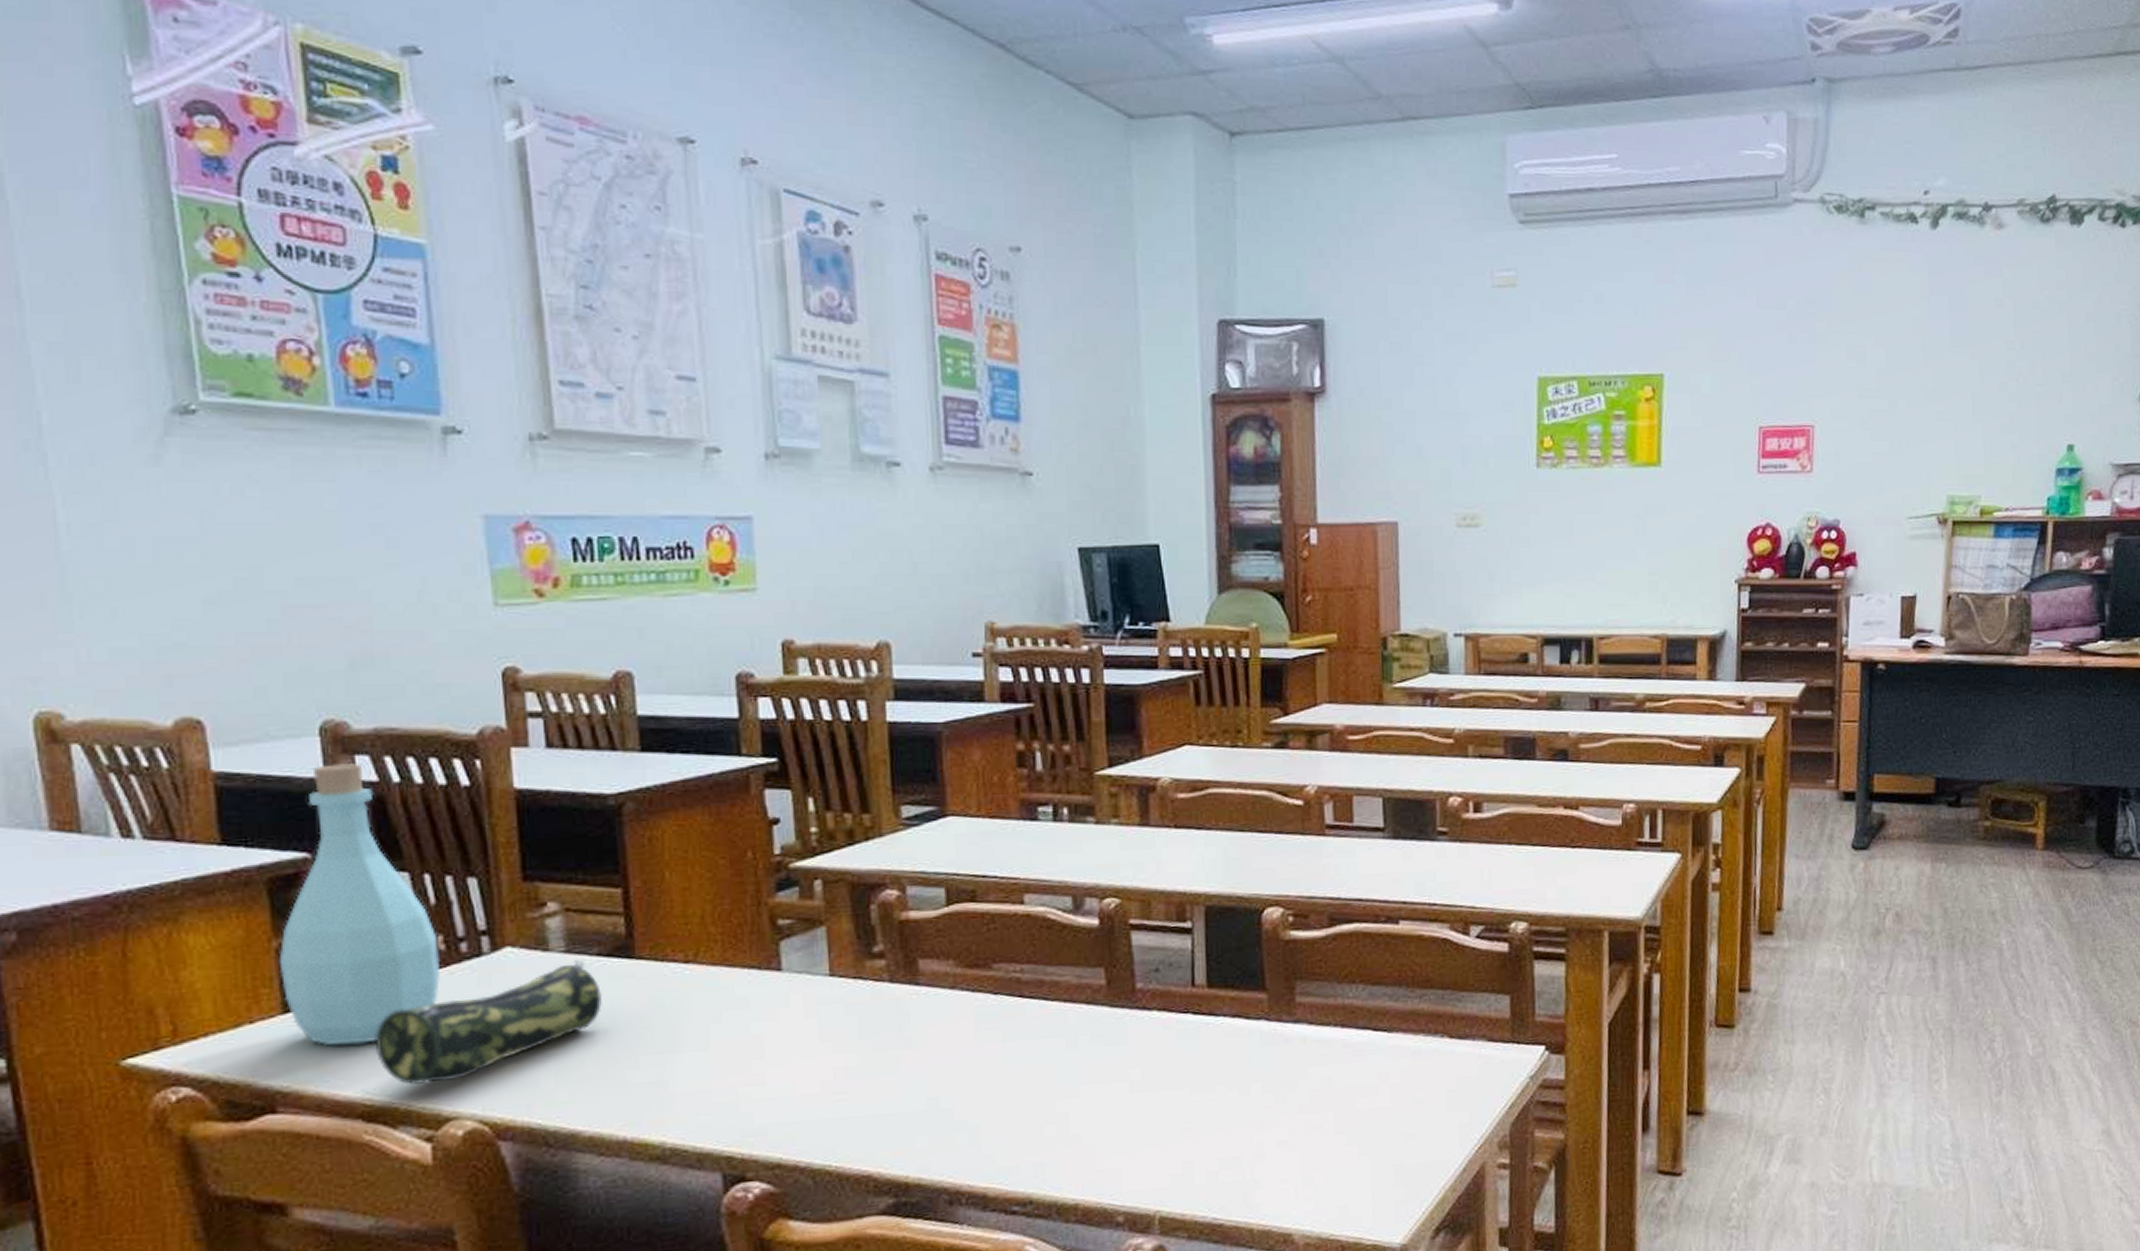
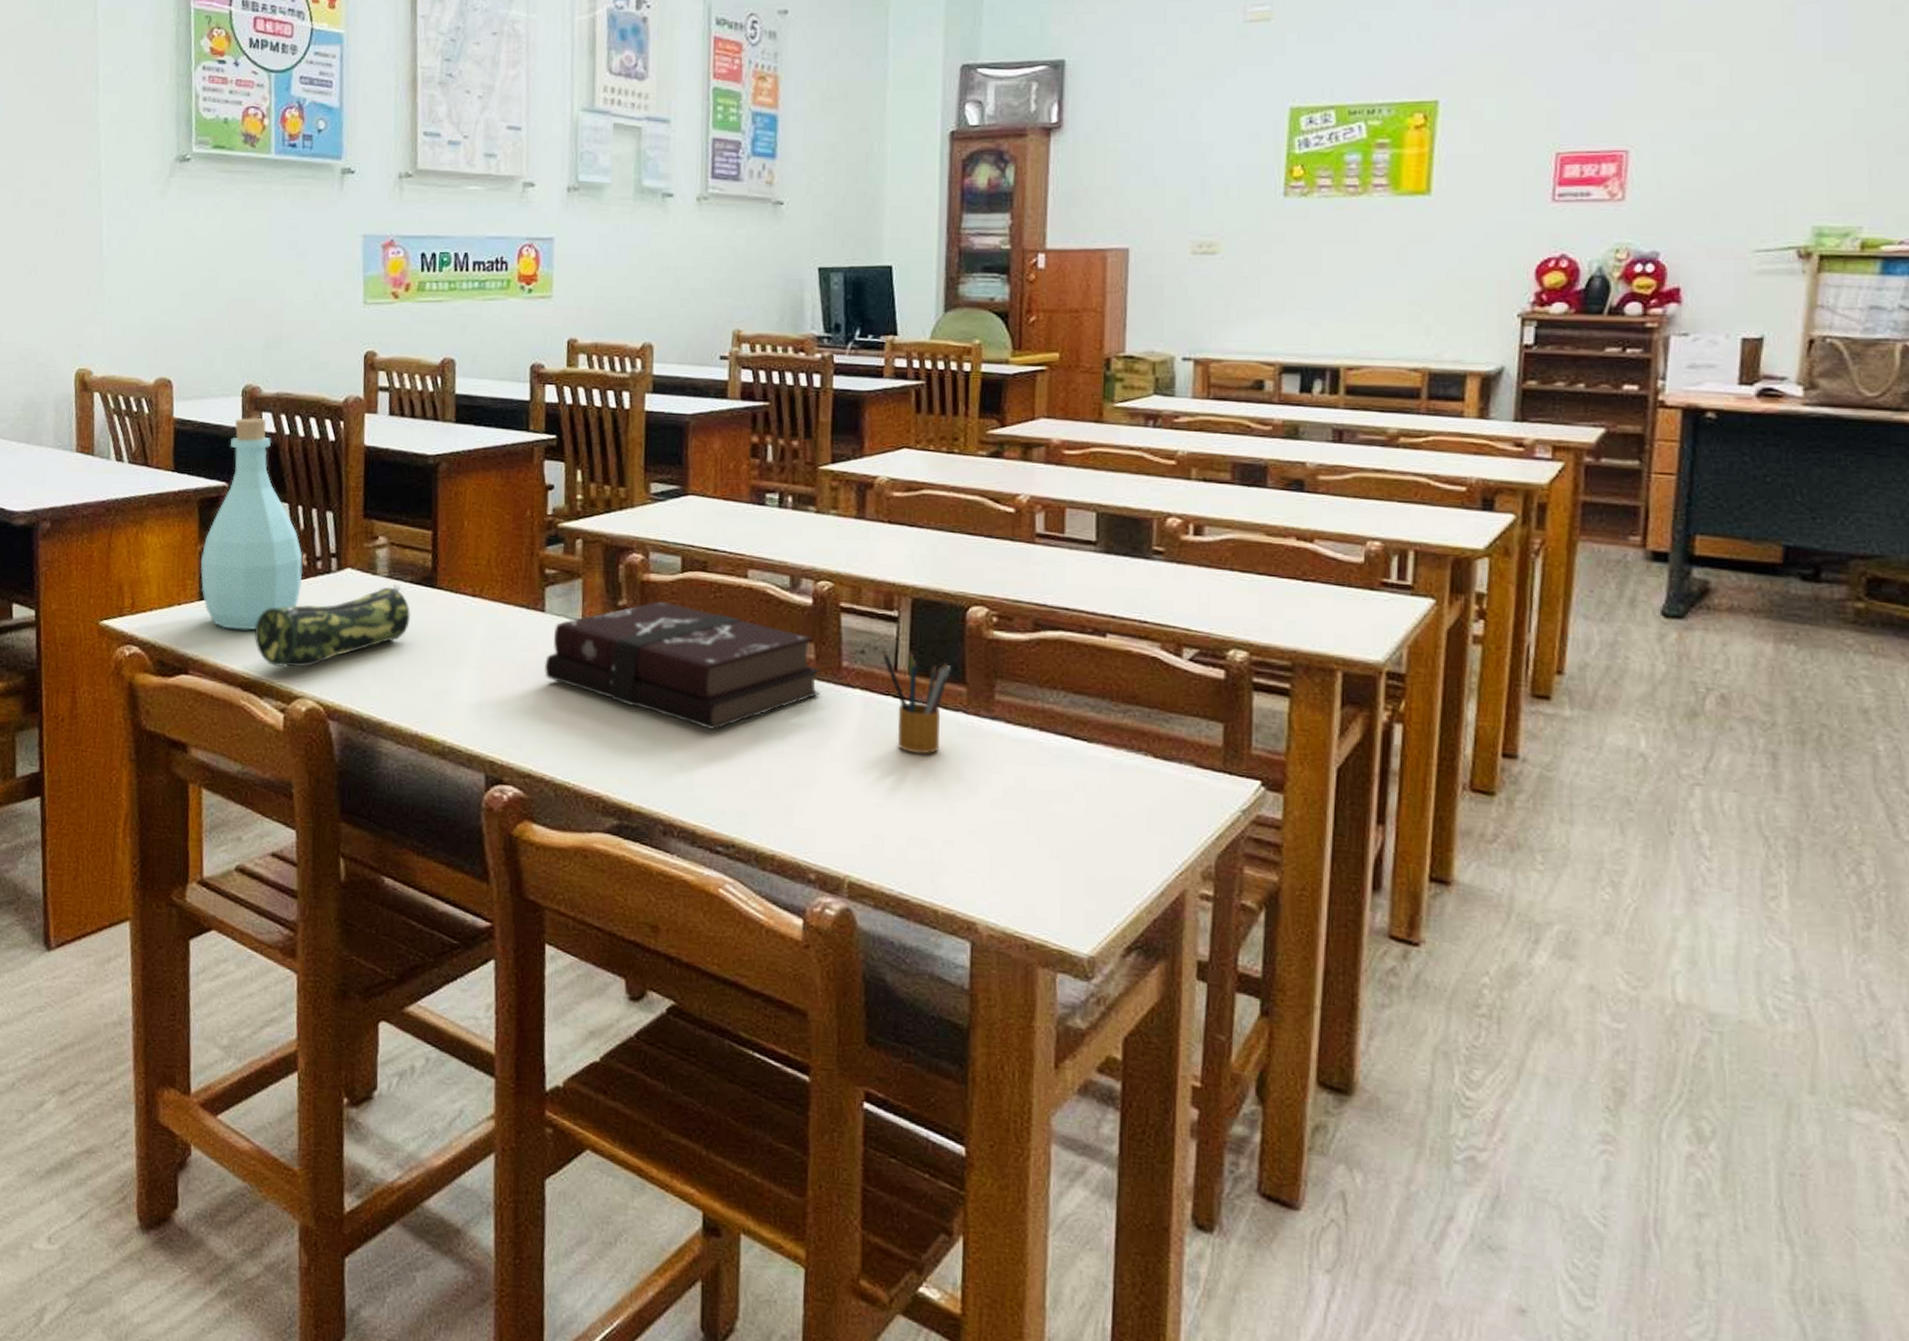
hardback book: none [786,941,1114,1080] -> present [544,601,821,731]
pencil box: none [1177,962,1250,1071] -> present [882,649,951,755]

